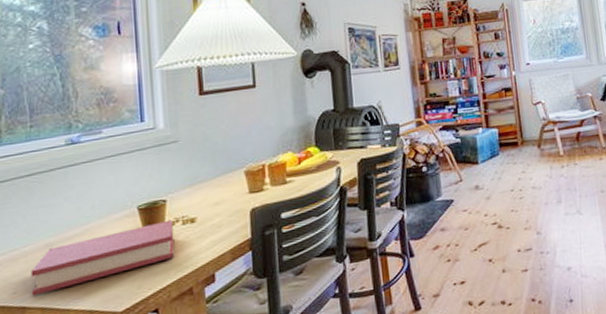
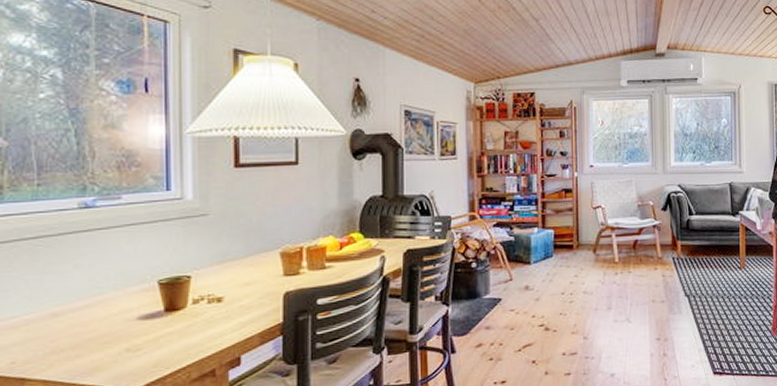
hardback book: present [30,220,175,296] -> none [32,297,198,368]

